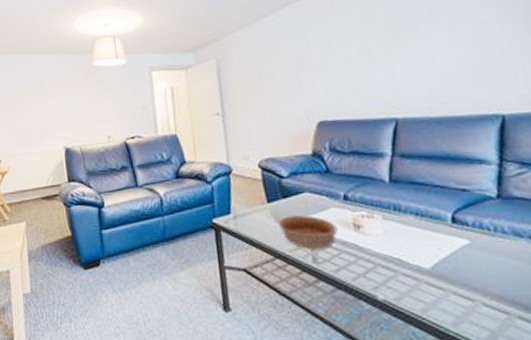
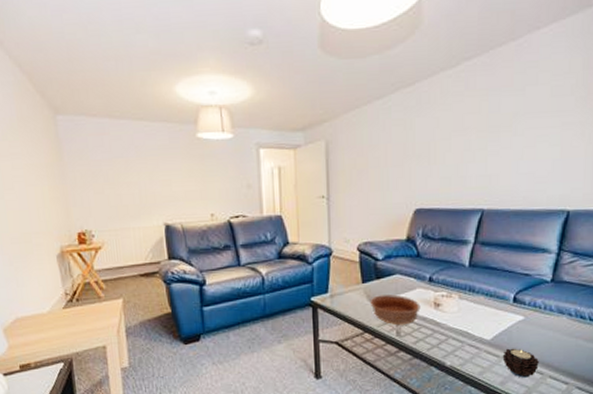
candle: none [449,279,501,318] -> present [502,348,539,378]

